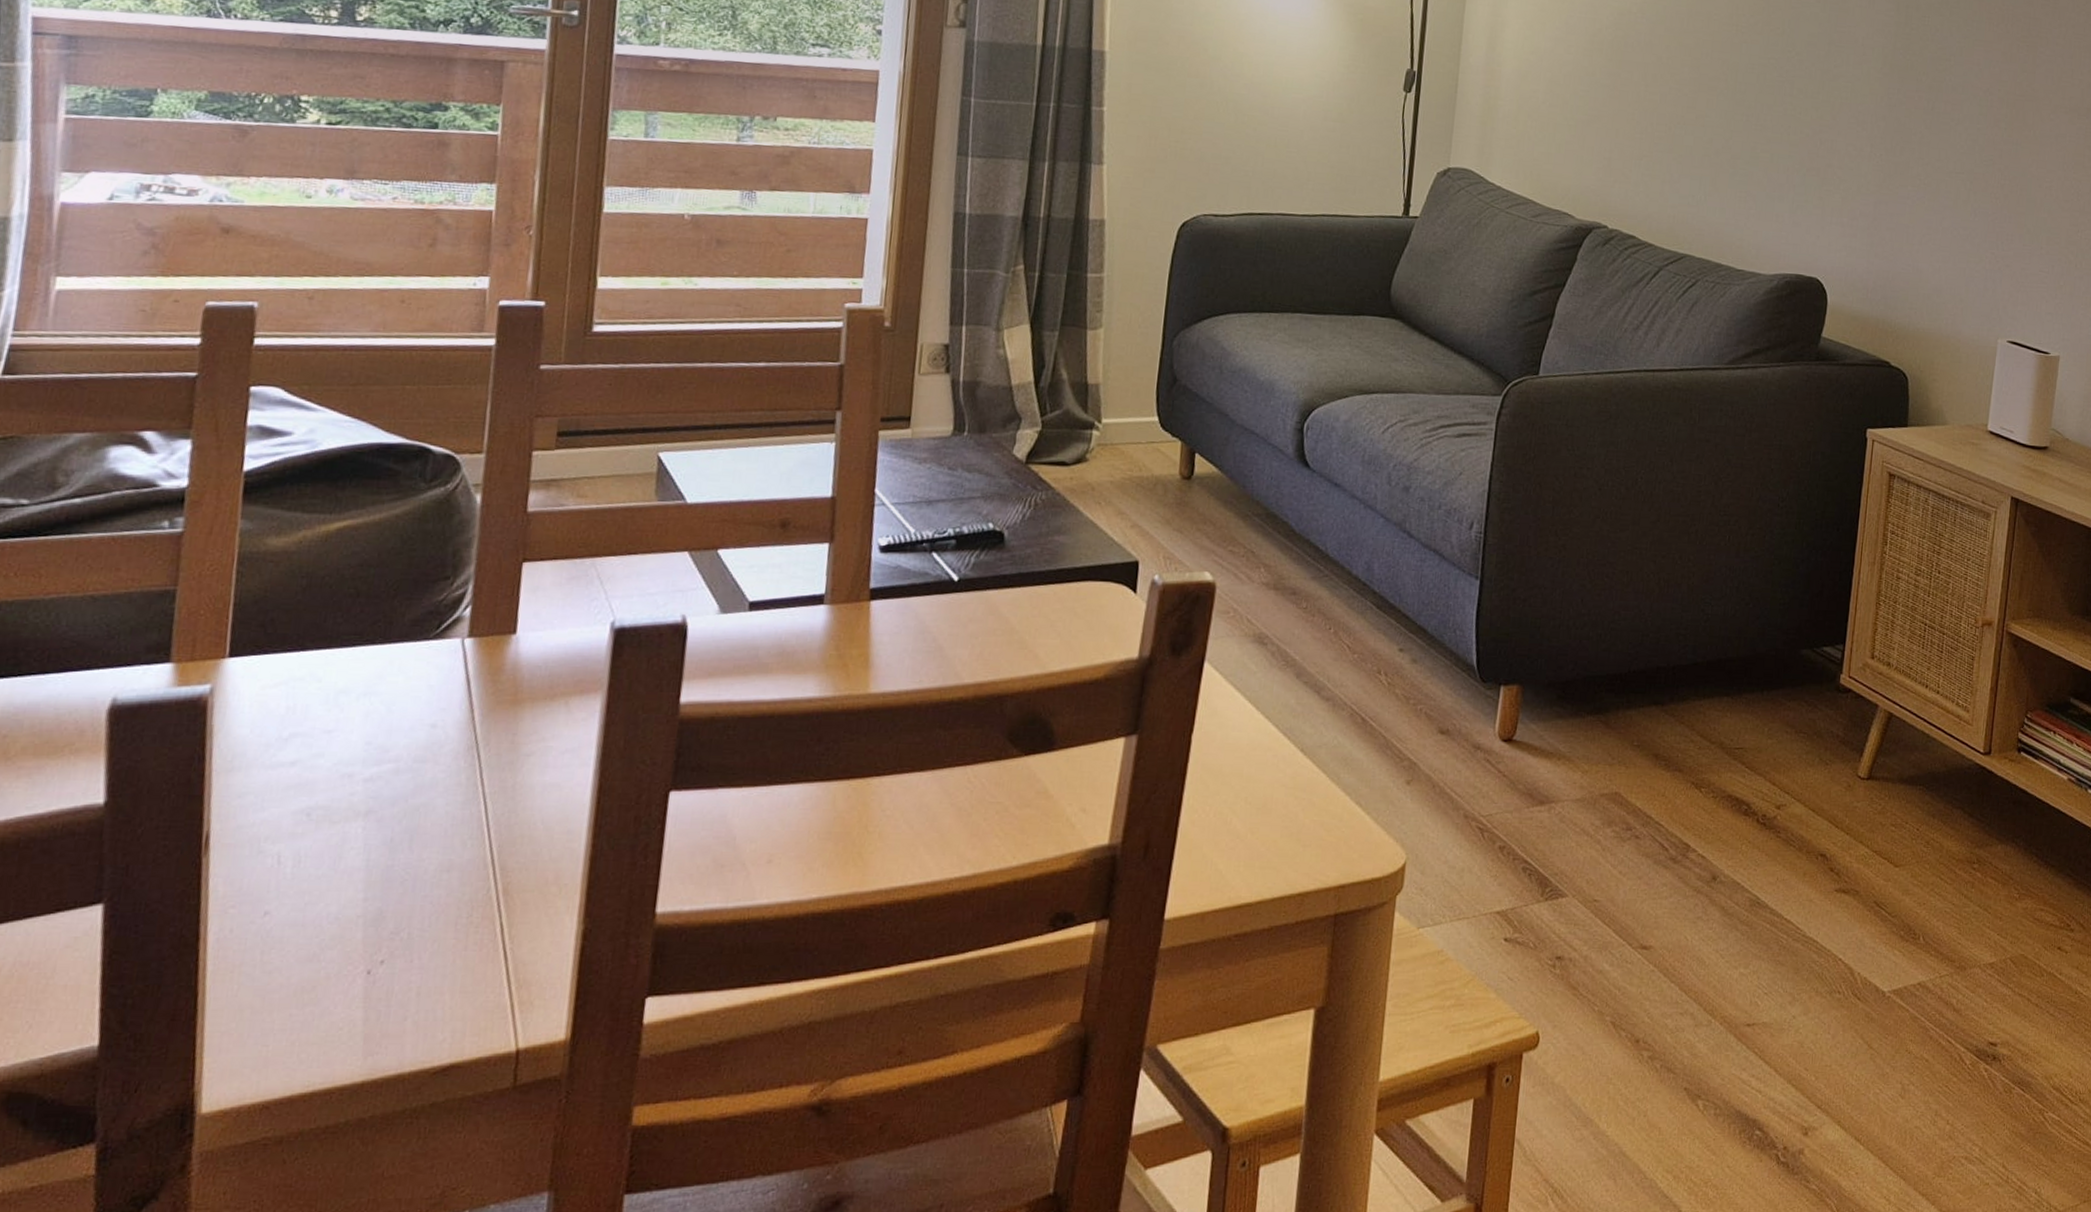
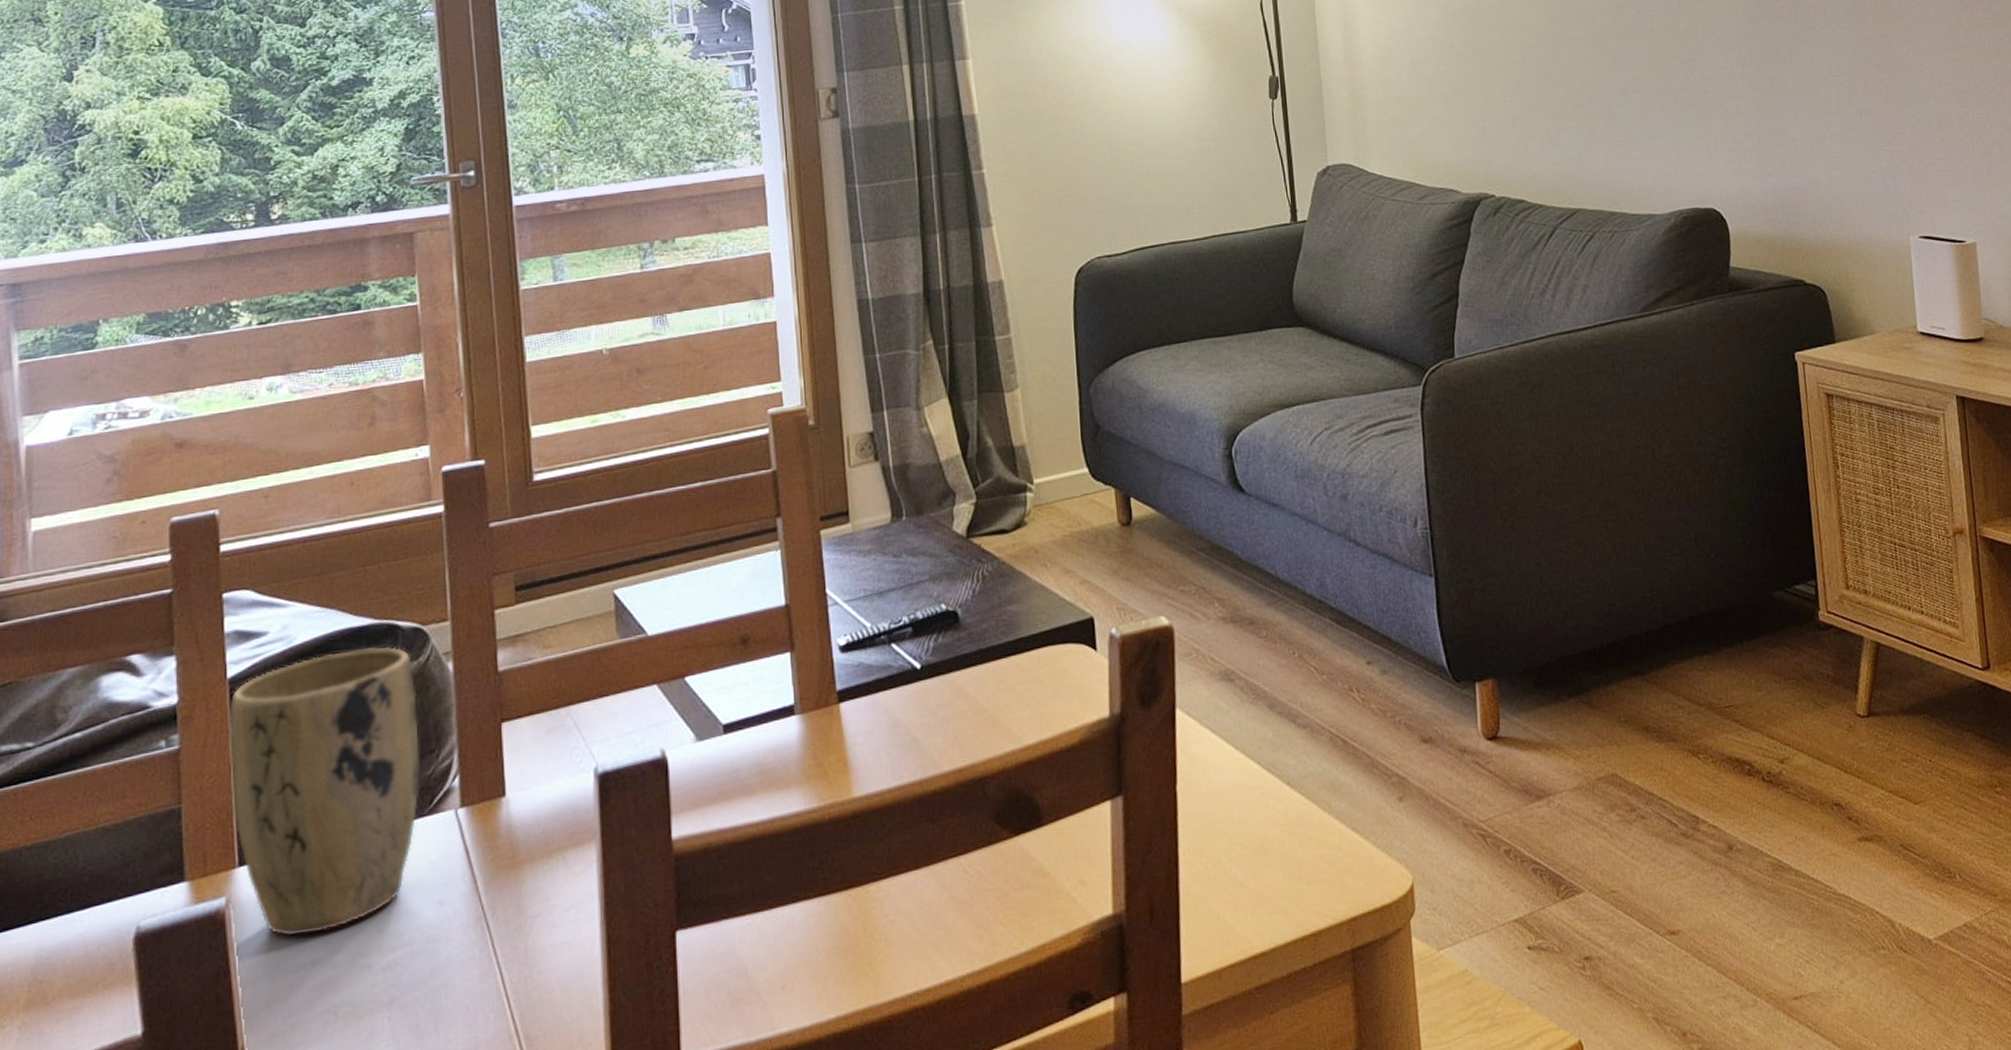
plant pot: none [230,464,440,735] -> present [230,646,420,937]

